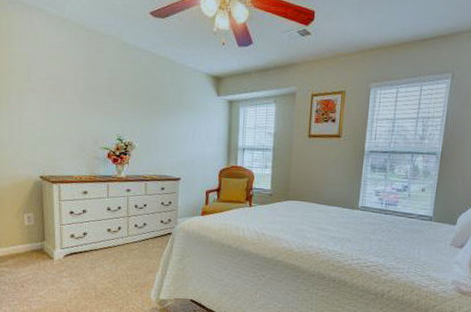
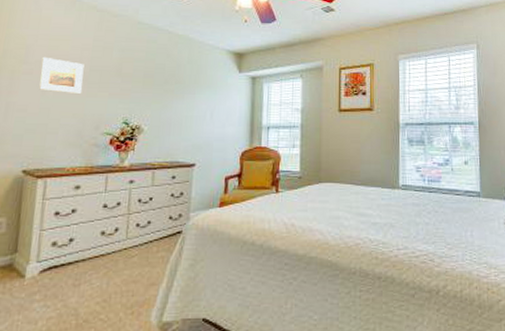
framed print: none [43,75,80,111] -> present [39,56,84,94]

